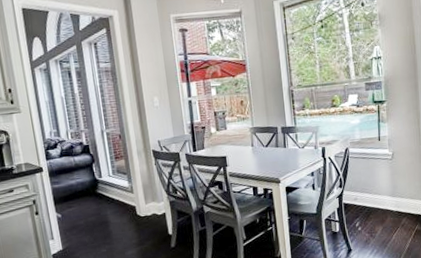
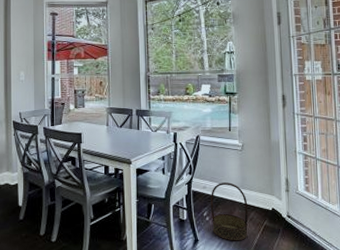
basket: none [361,192,400,248] -> present [210,182,248,241]

